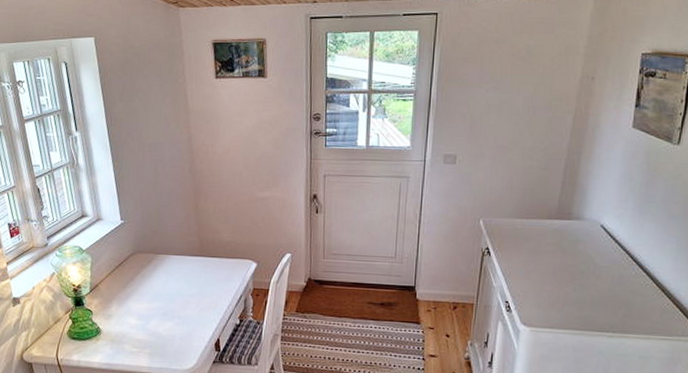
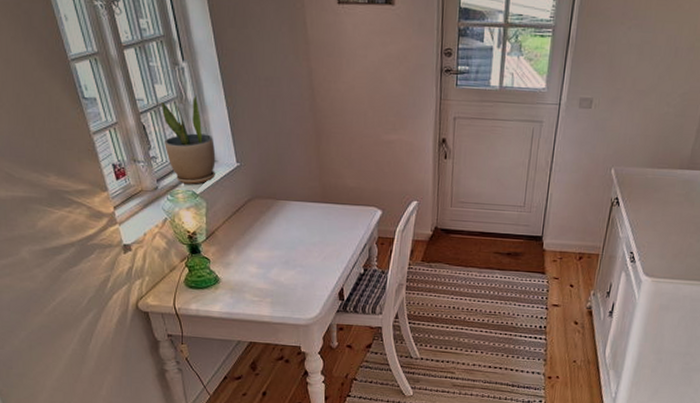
potted plant: none [54,160,102,241] -> present [161,95,216,184]

